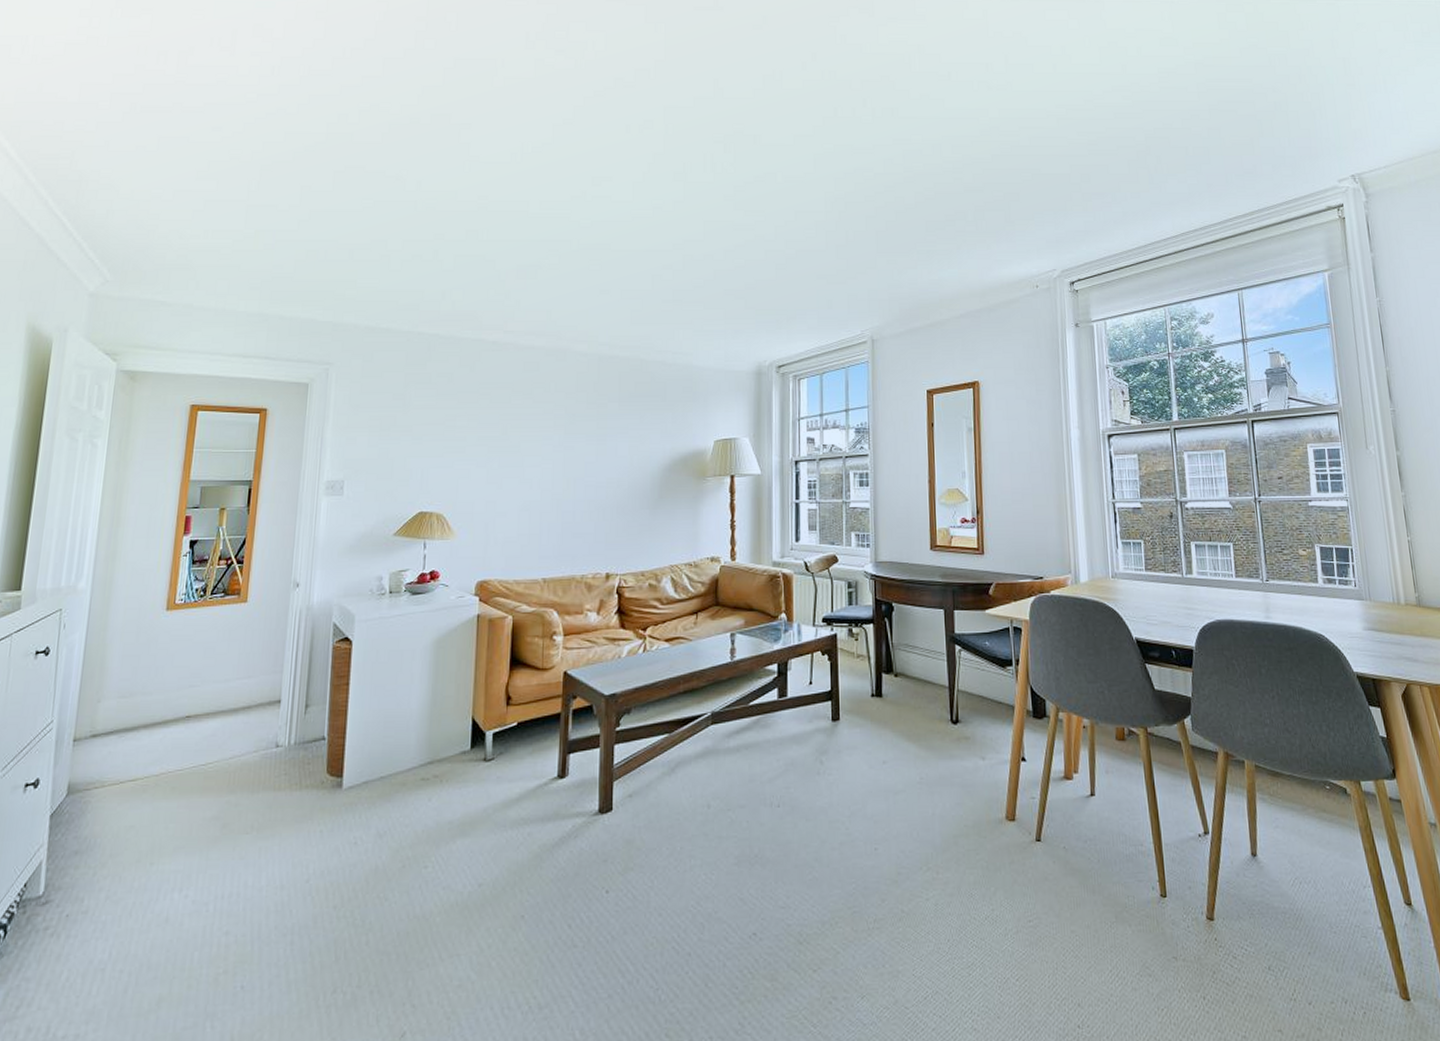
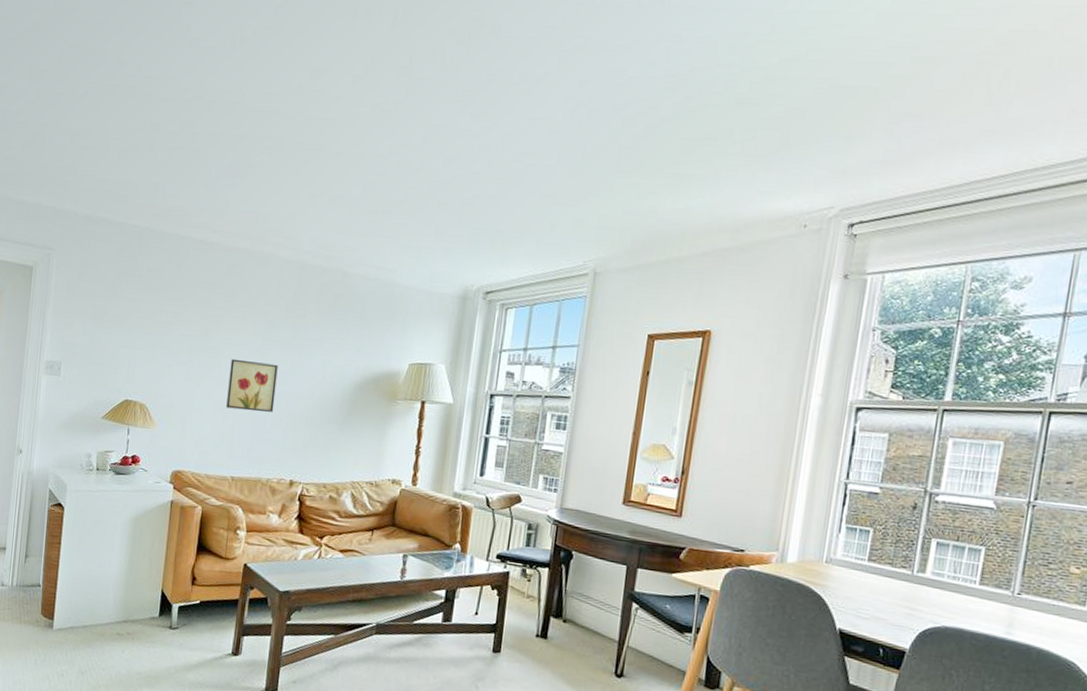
wall art: none [532,455,584,507] -> present [226,358,278,412]

